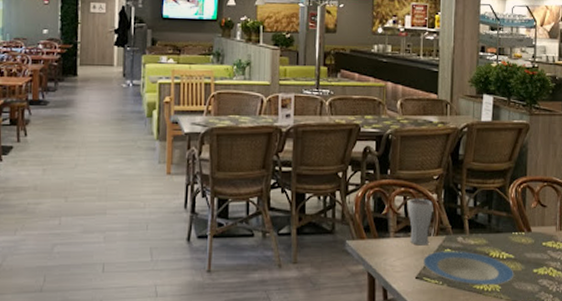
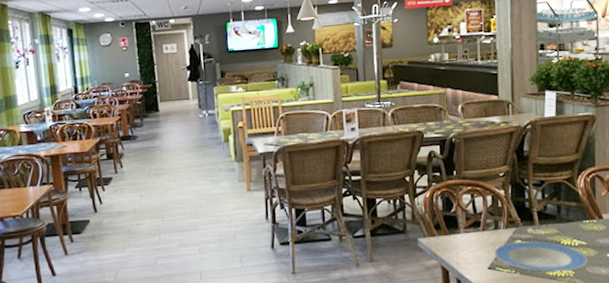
drinking glass: present [408,198,433,246] -> none [476,195,501,239]

